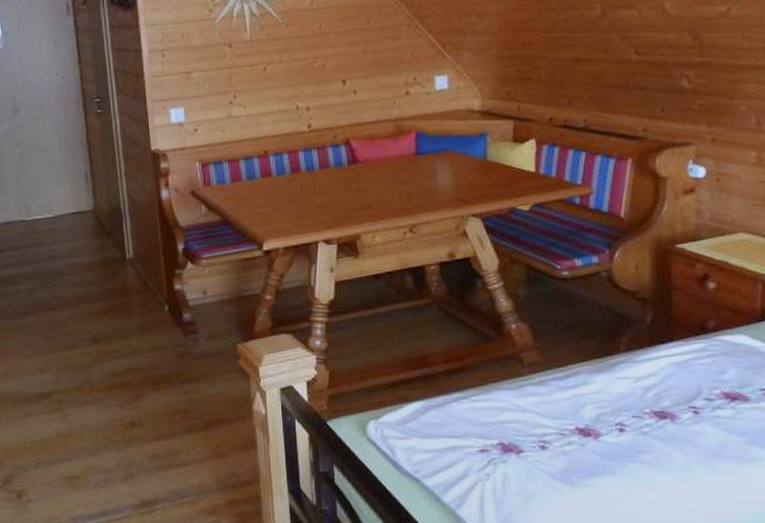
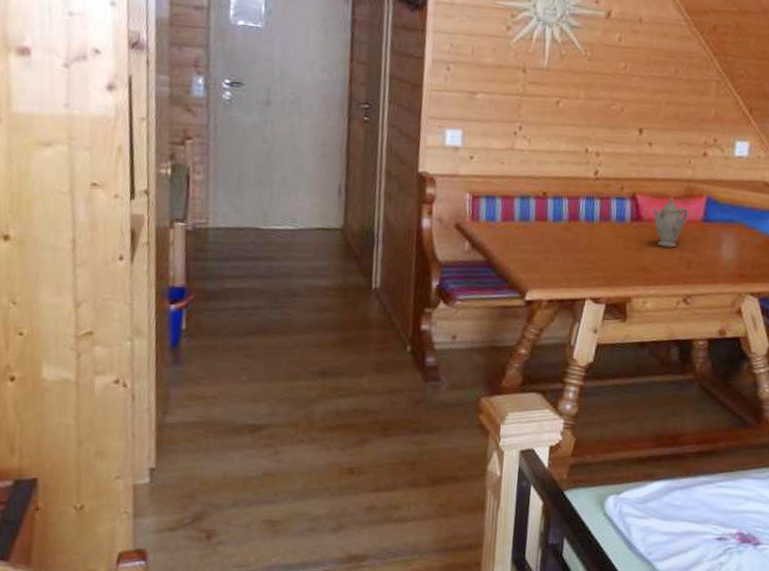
teapot: none [366,136,401,184] -> present [652,196,689,248]

